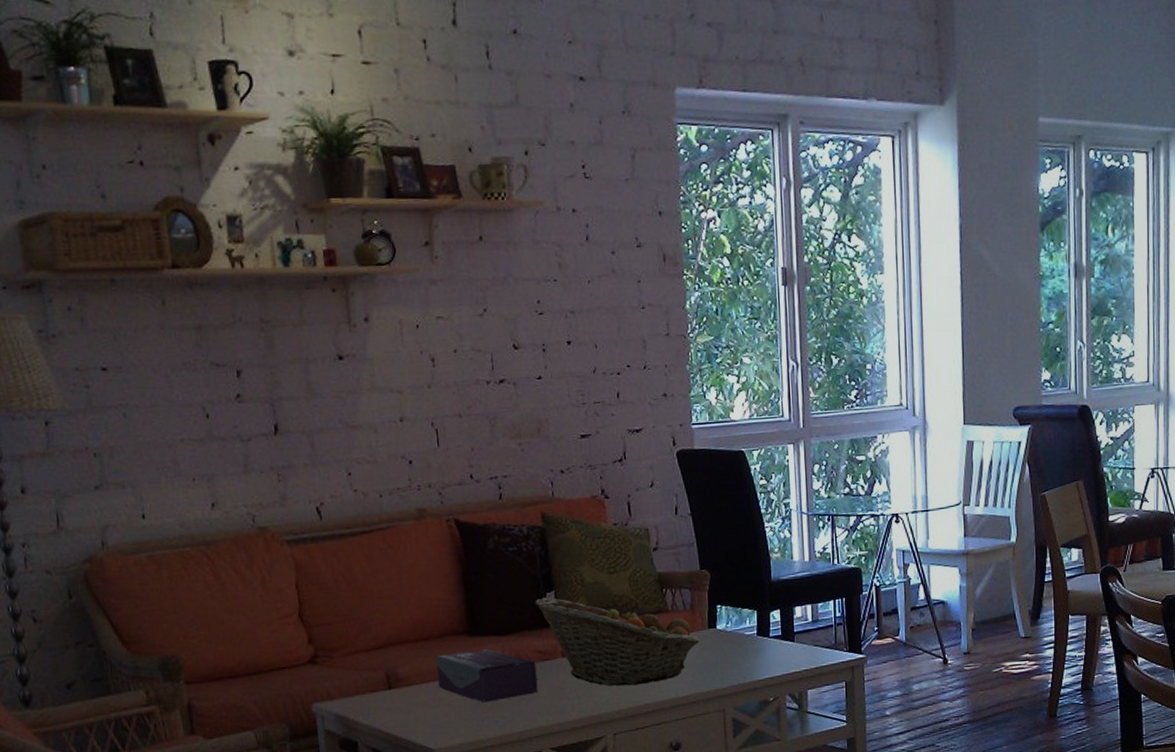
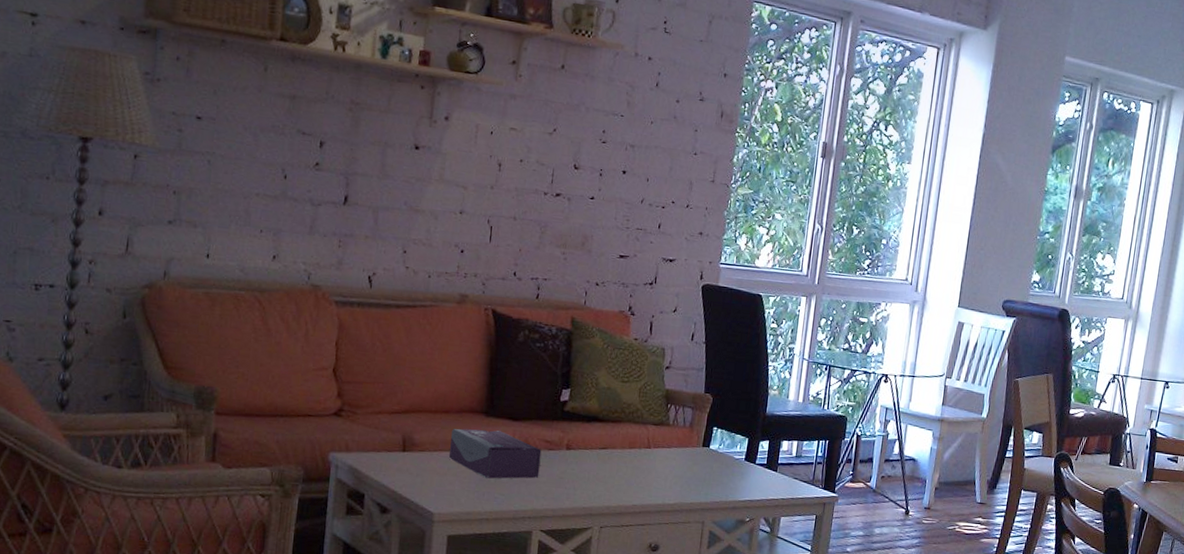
fruit basket: present [535,597,700,686] -> none [551,393,693,487]

